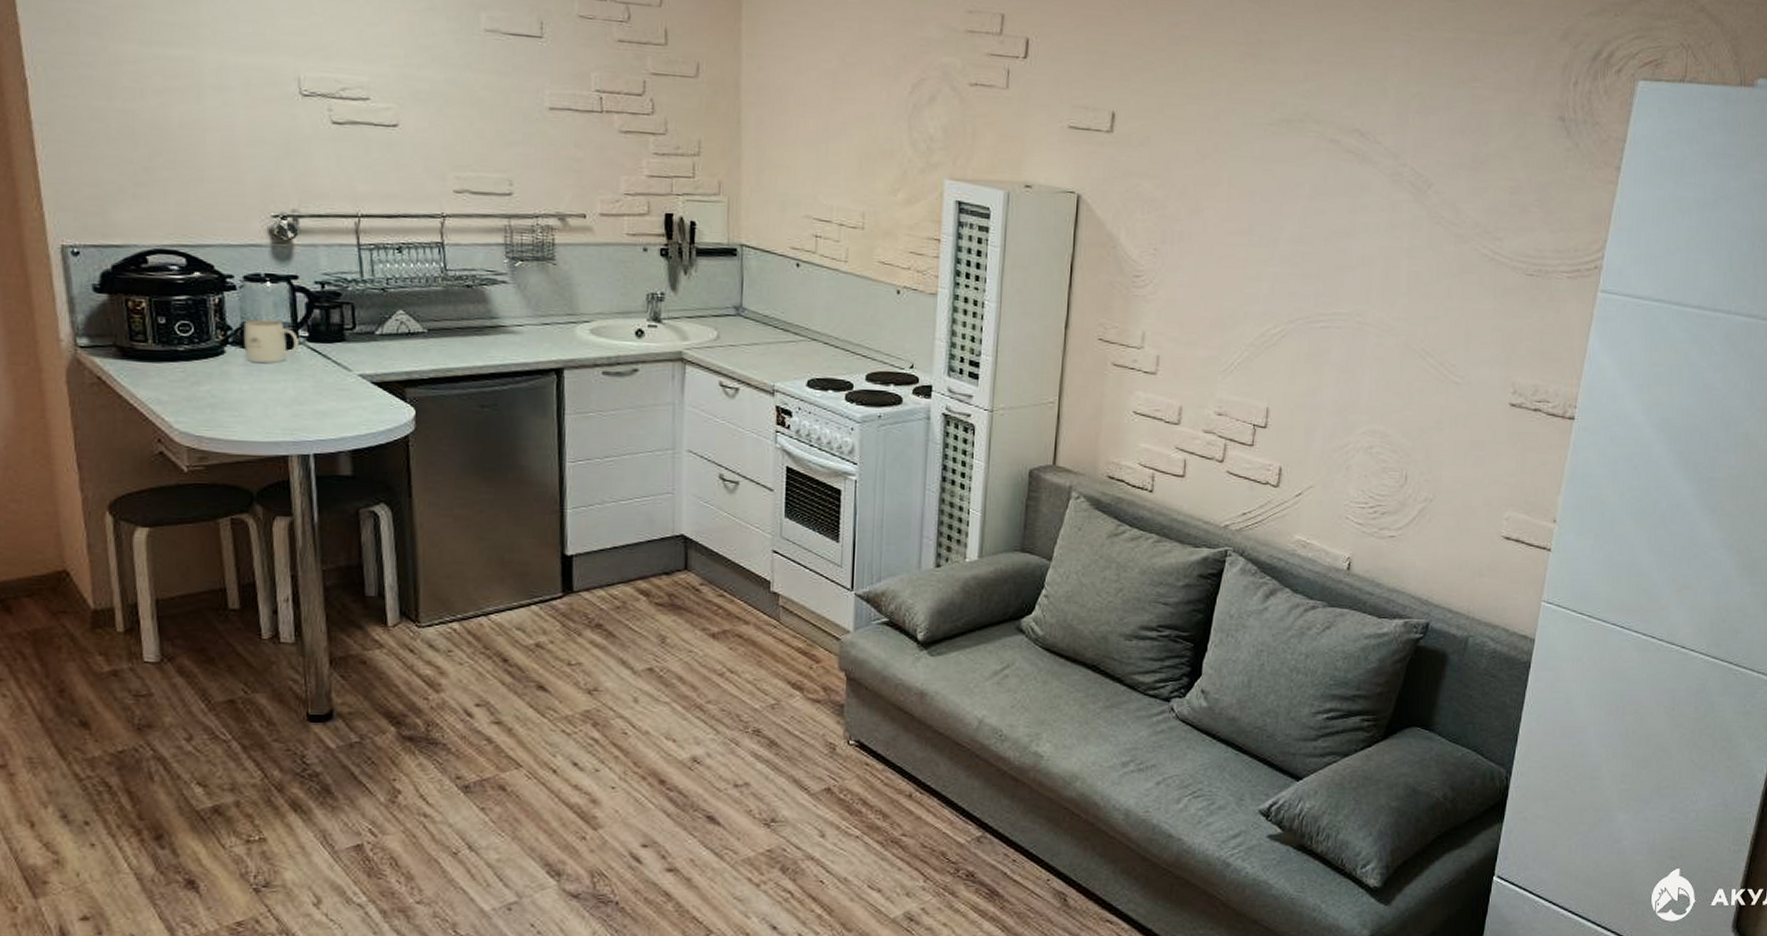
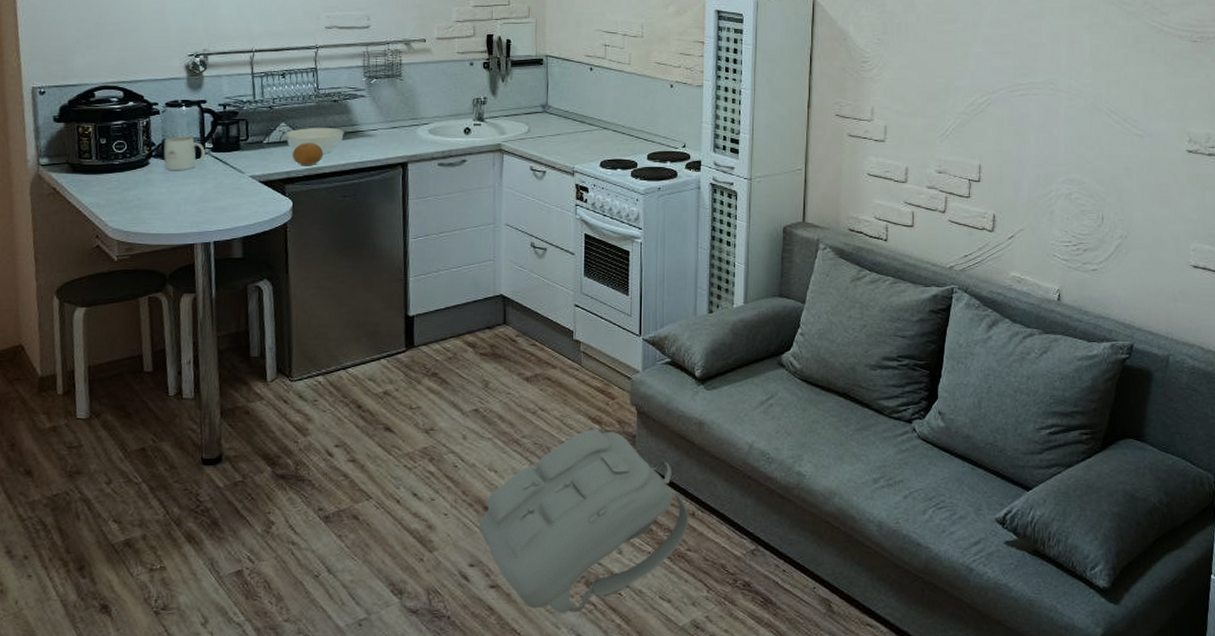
bowl: none [404,318,481,352] -> present [285,128,344,154]
fruit: none [413,337,455,365] -> present [292,143,324,165]
backpack: none [653,695,906,901] -> present [478,428,689,613]

